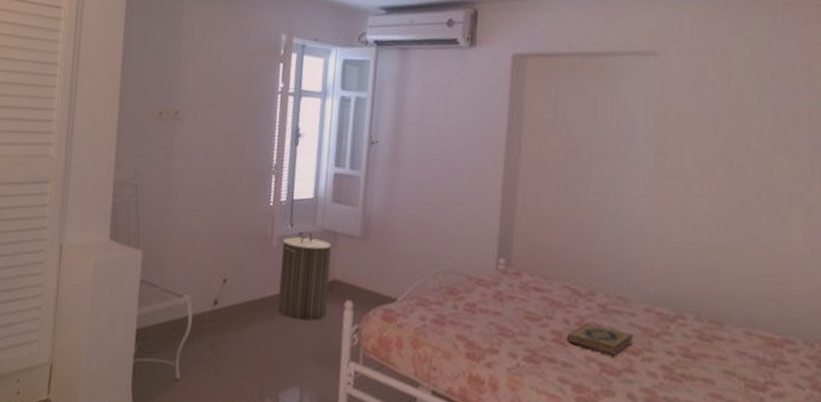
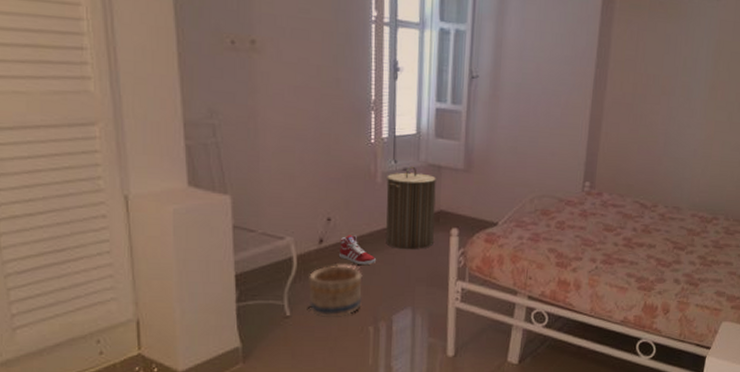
basket: none [198,329,252,387] -> present [308,265,363,317]
sneaker: none [231,298,266,333] -> present [339,235,376,266]
hardback book: present [567,322,635,356] -> none [634,228,683,252]

